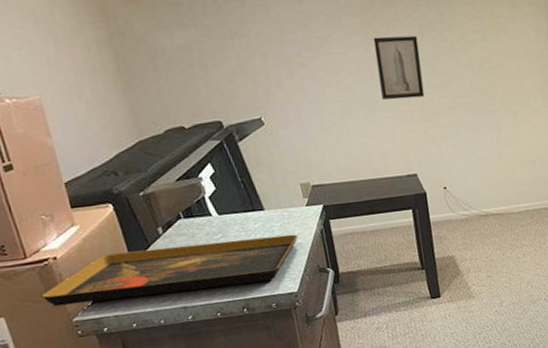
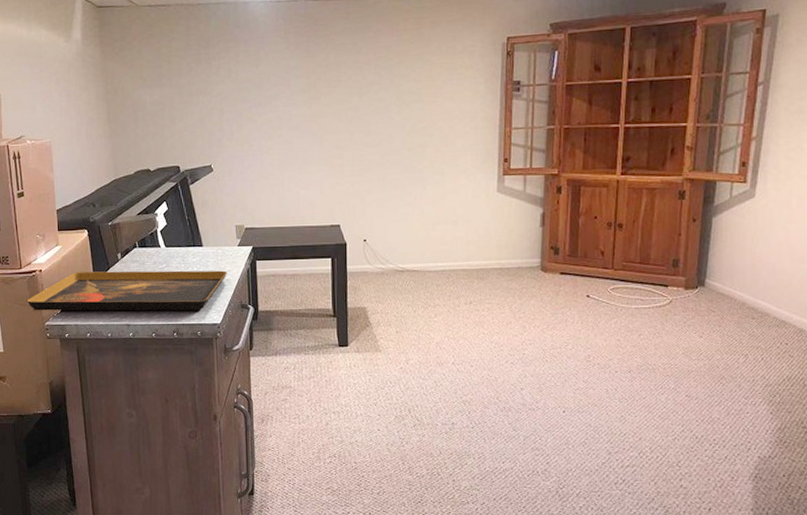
wall art: present [373,35,425,100] -> none [315,96,356,154]

